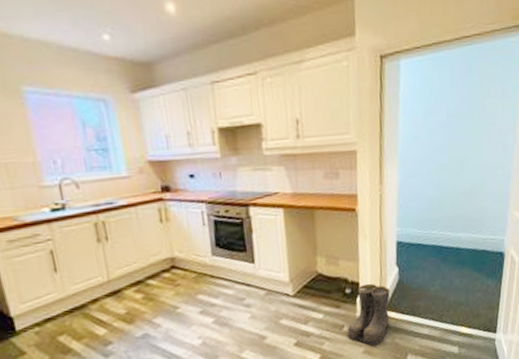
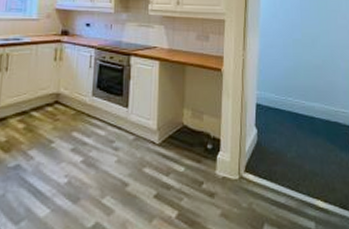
boots: present [347,283,391,345] -> none [205,141,249,208]

